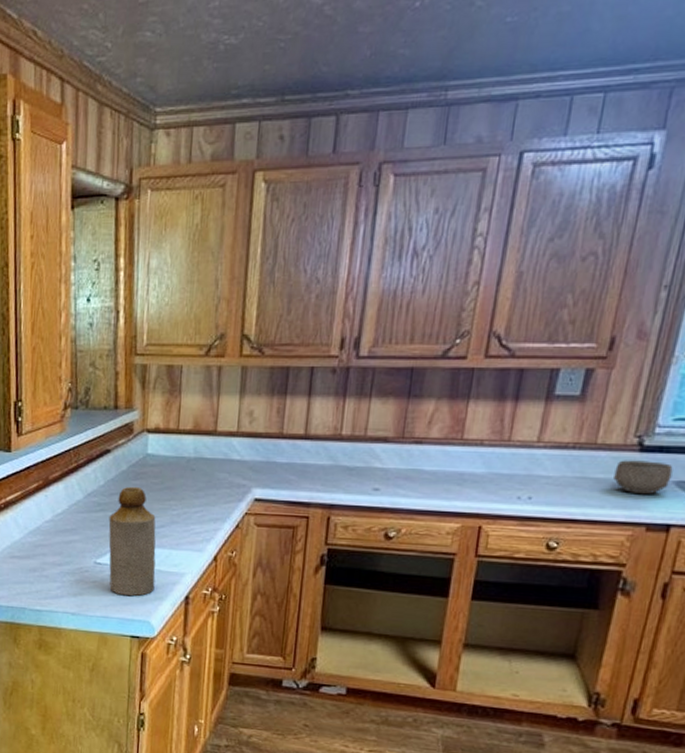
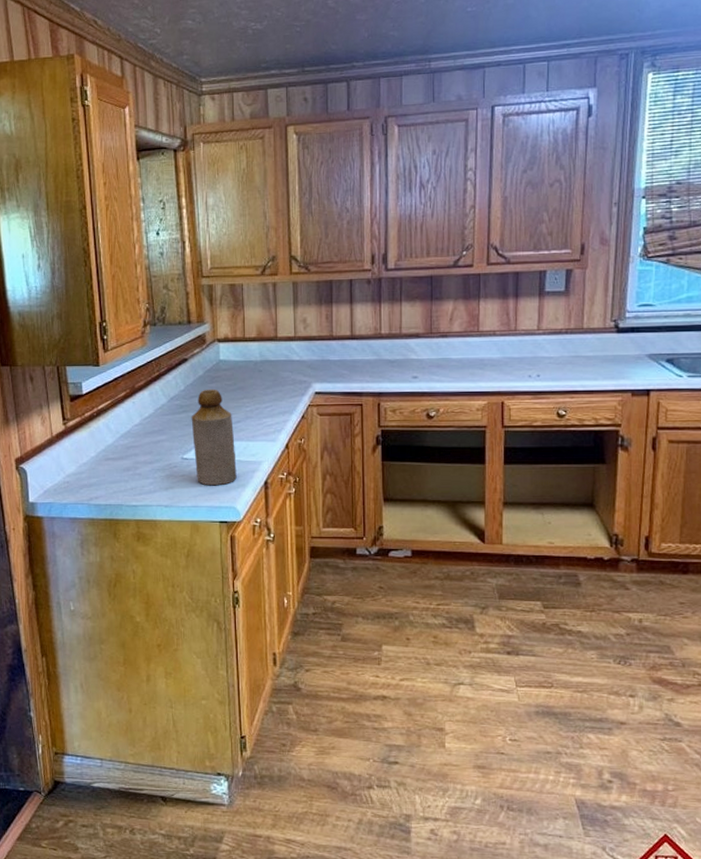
bowl: present [614,460,673,495] -> none [600,339,644,367]

